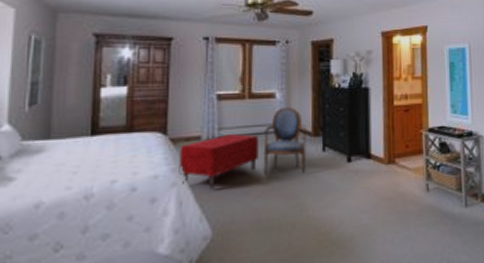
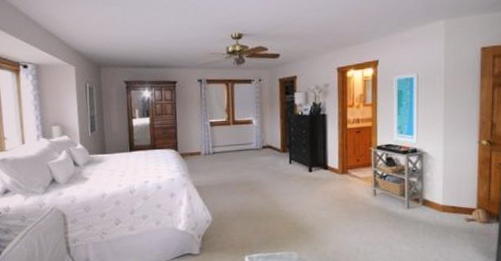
bench: present [179,134,258,191] -> none [186,150,242,190]
armchair: present [263,107,306,175] -> none [244,130,277,180]

